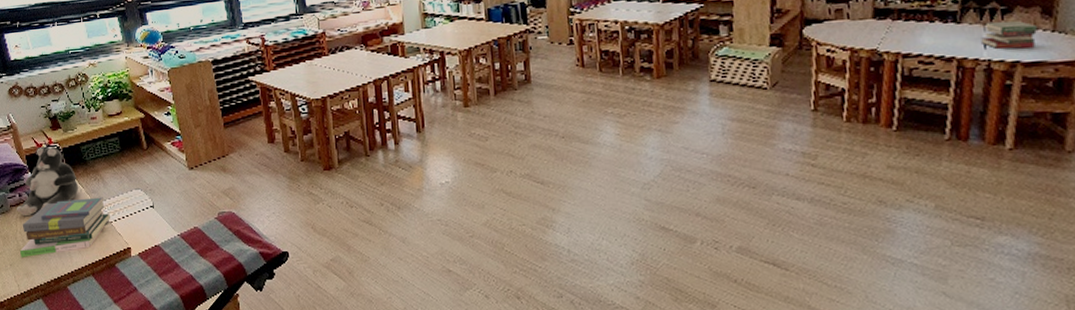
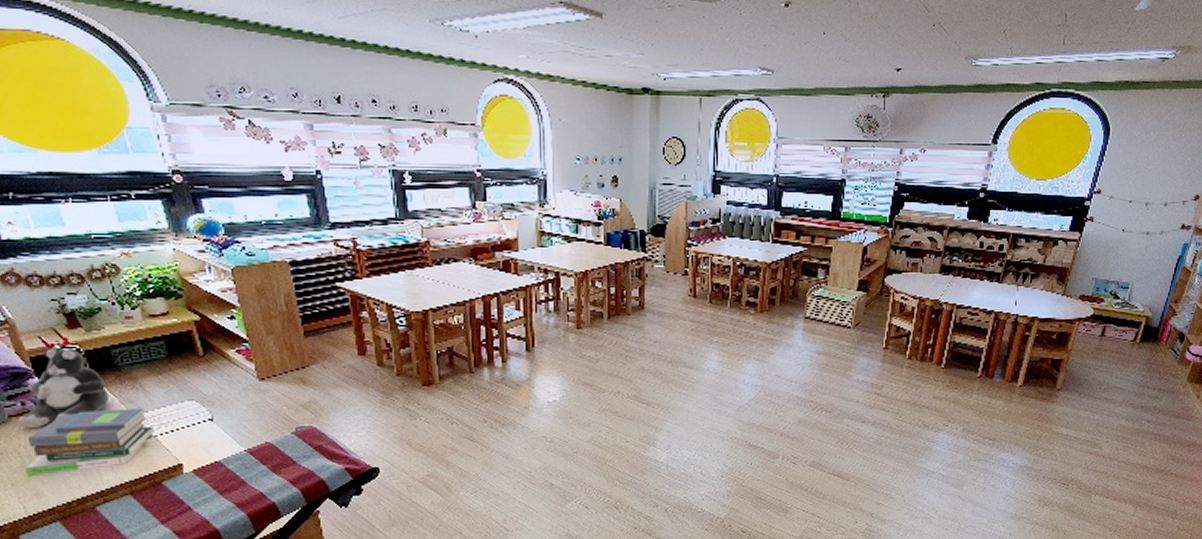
books: present [981,21,1038,50] -> none [1014,283,1054,307]

